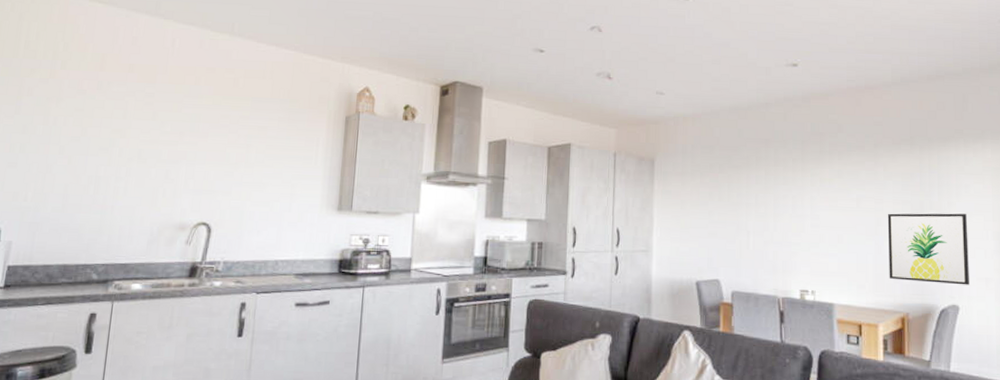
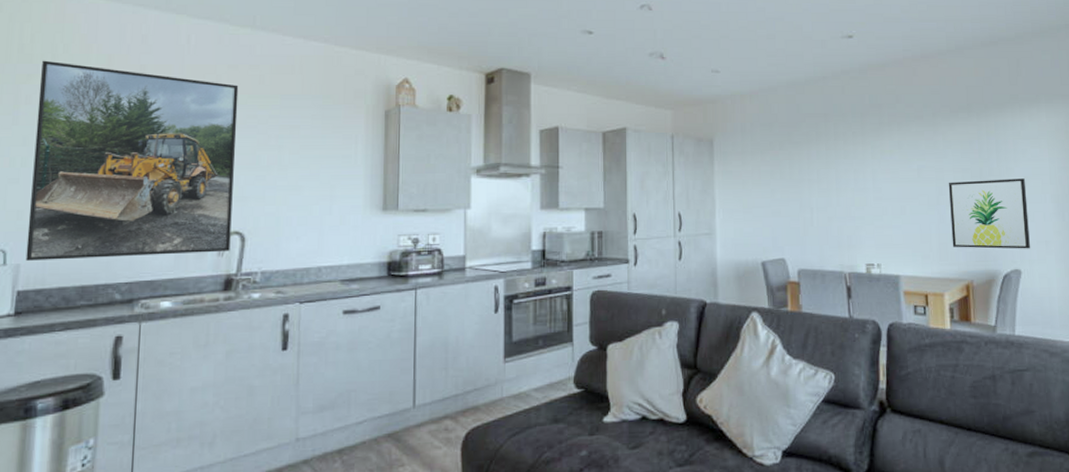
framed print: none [17,56,215,241] -> present [25,60,239,261]

